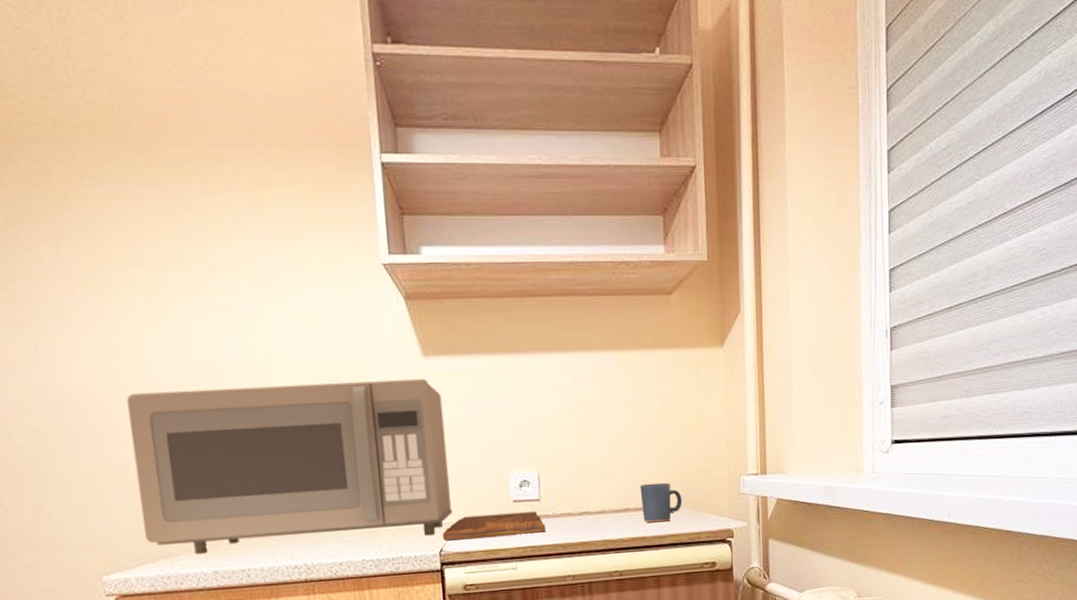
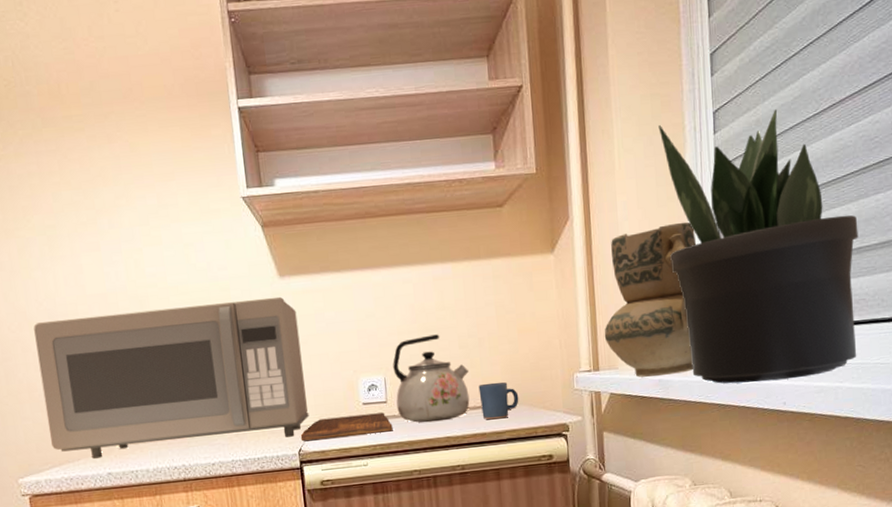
kettle: none [548,428,630,524] -> present [393,334,470,423]
ceramic jug: none [772,323,869,484] -> present [604,222,697,378]
planter: none [834,213,1024,493] -> present [658,109,858,384]

